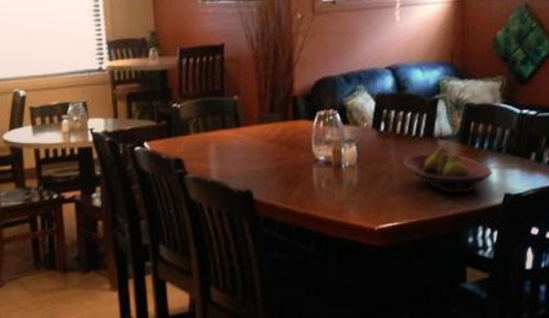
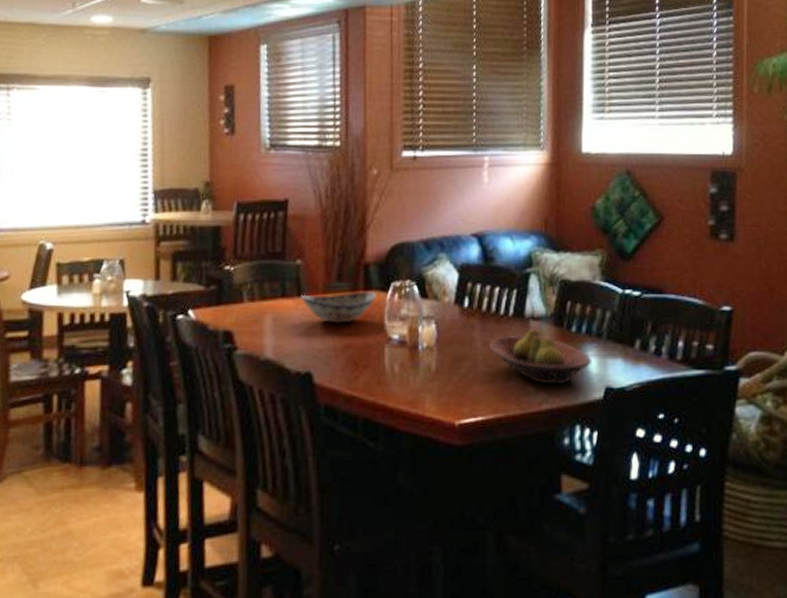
decorative bowl: none [238,120,304,149] -> present [300,291,376,323]

